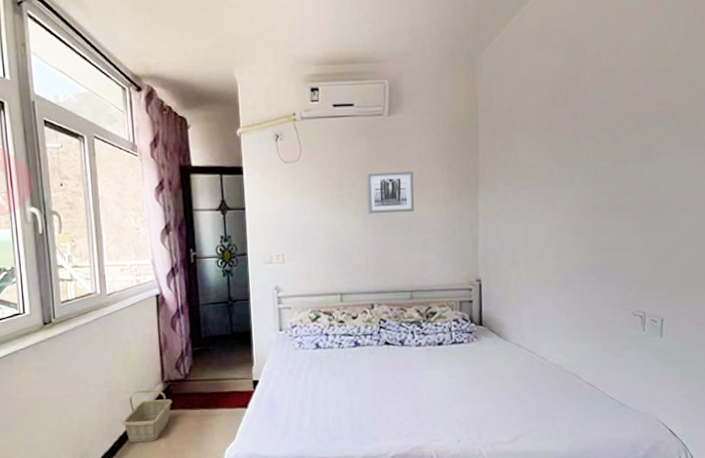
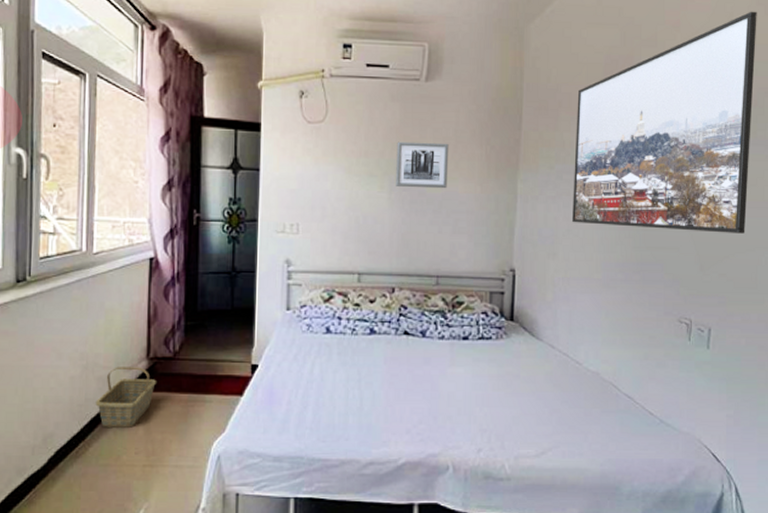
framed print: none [529,21,696,234] -> present [572,11,757,234]

